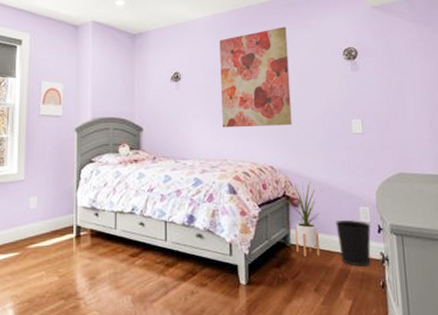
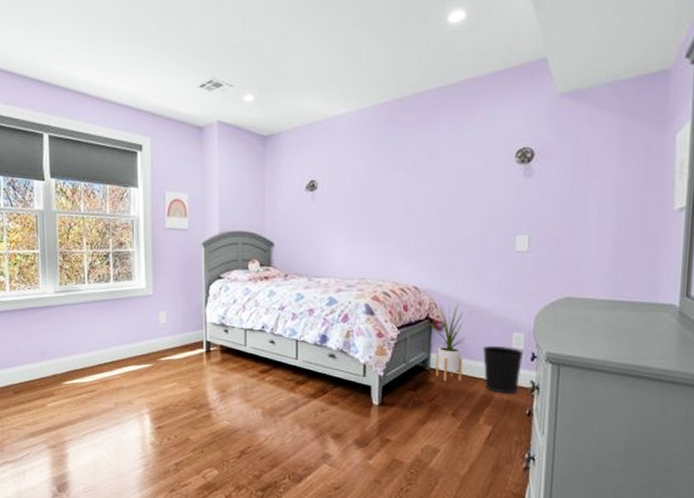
wall art: present [219,26,292,128] -> none [362,122,447,244]

